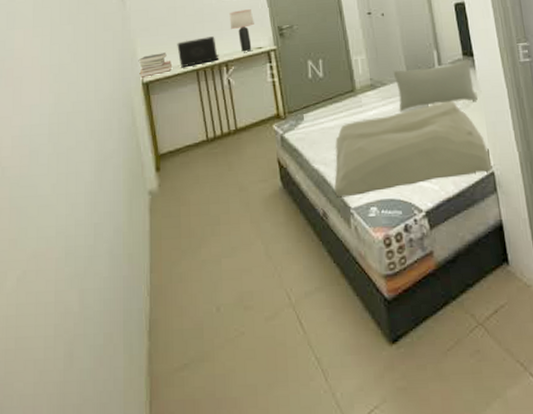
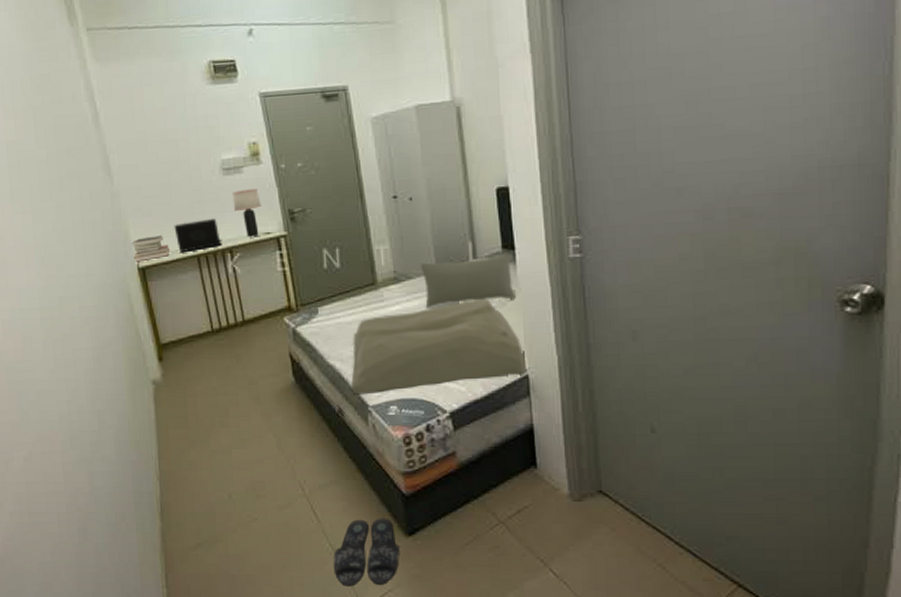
slippers: none [319,325,385,405] -> present [333,518,400,587]

